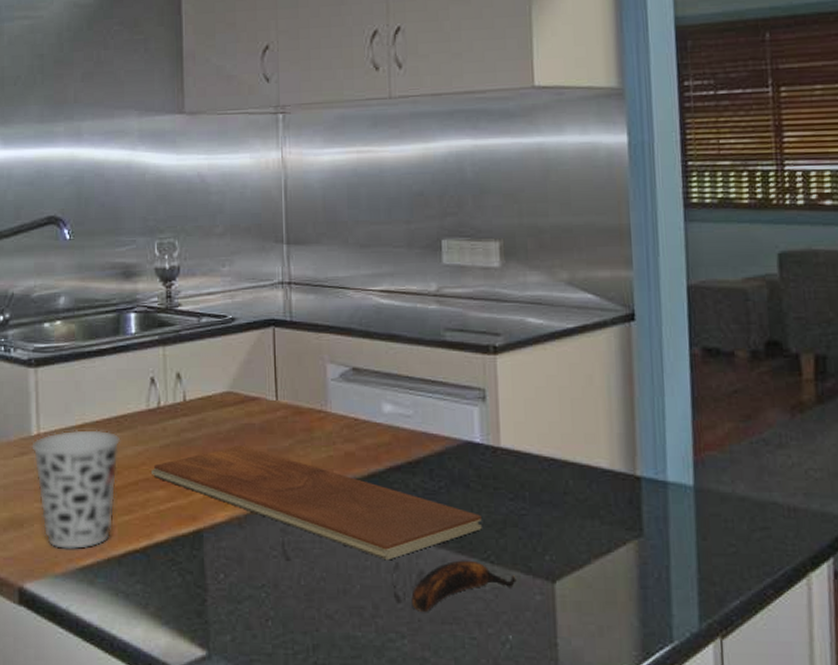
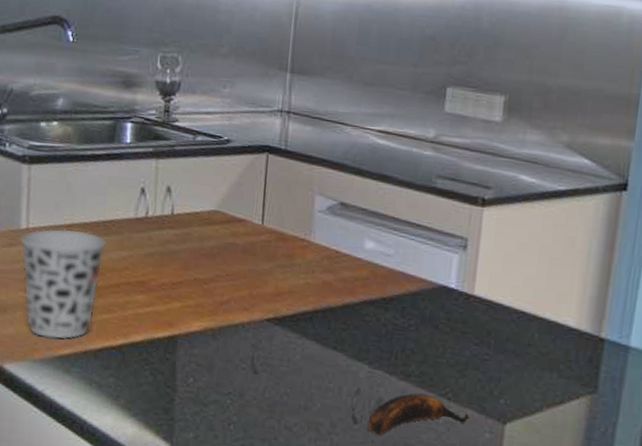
chopping board: present [150,446,482,561] -> none [133,262,445,386]

